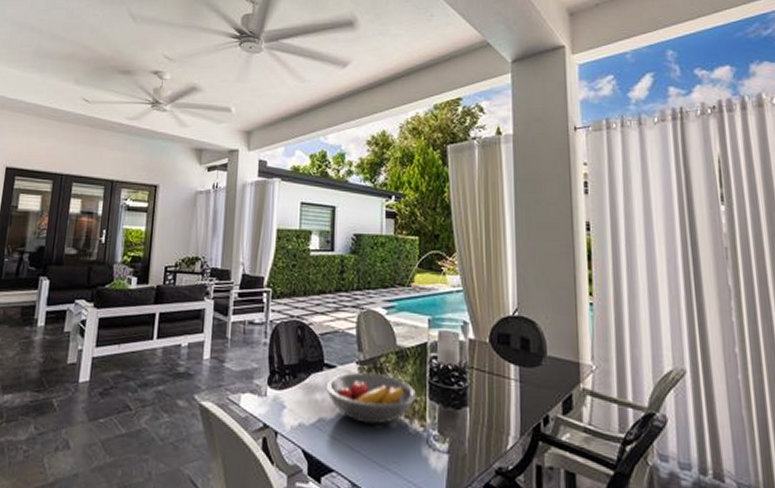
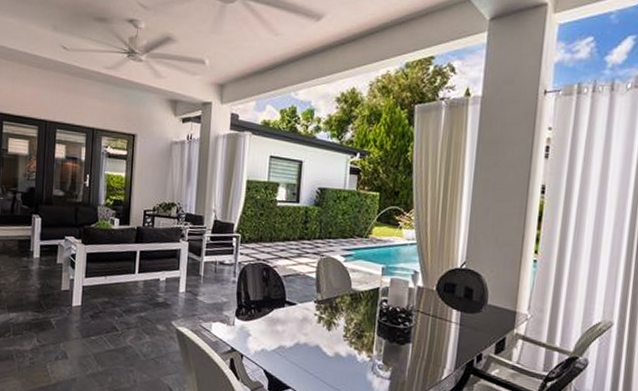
fruit bowl: present [325,373,417,425] -> none [286,310,367,354]

